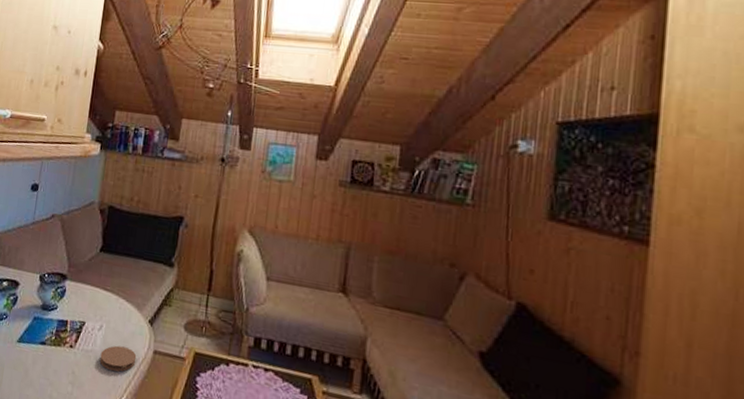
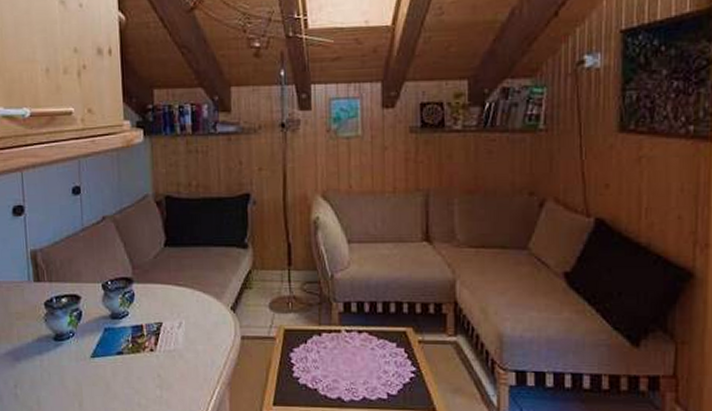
coaster: present [99,345,137,372] -> none [185,339,224,366]

